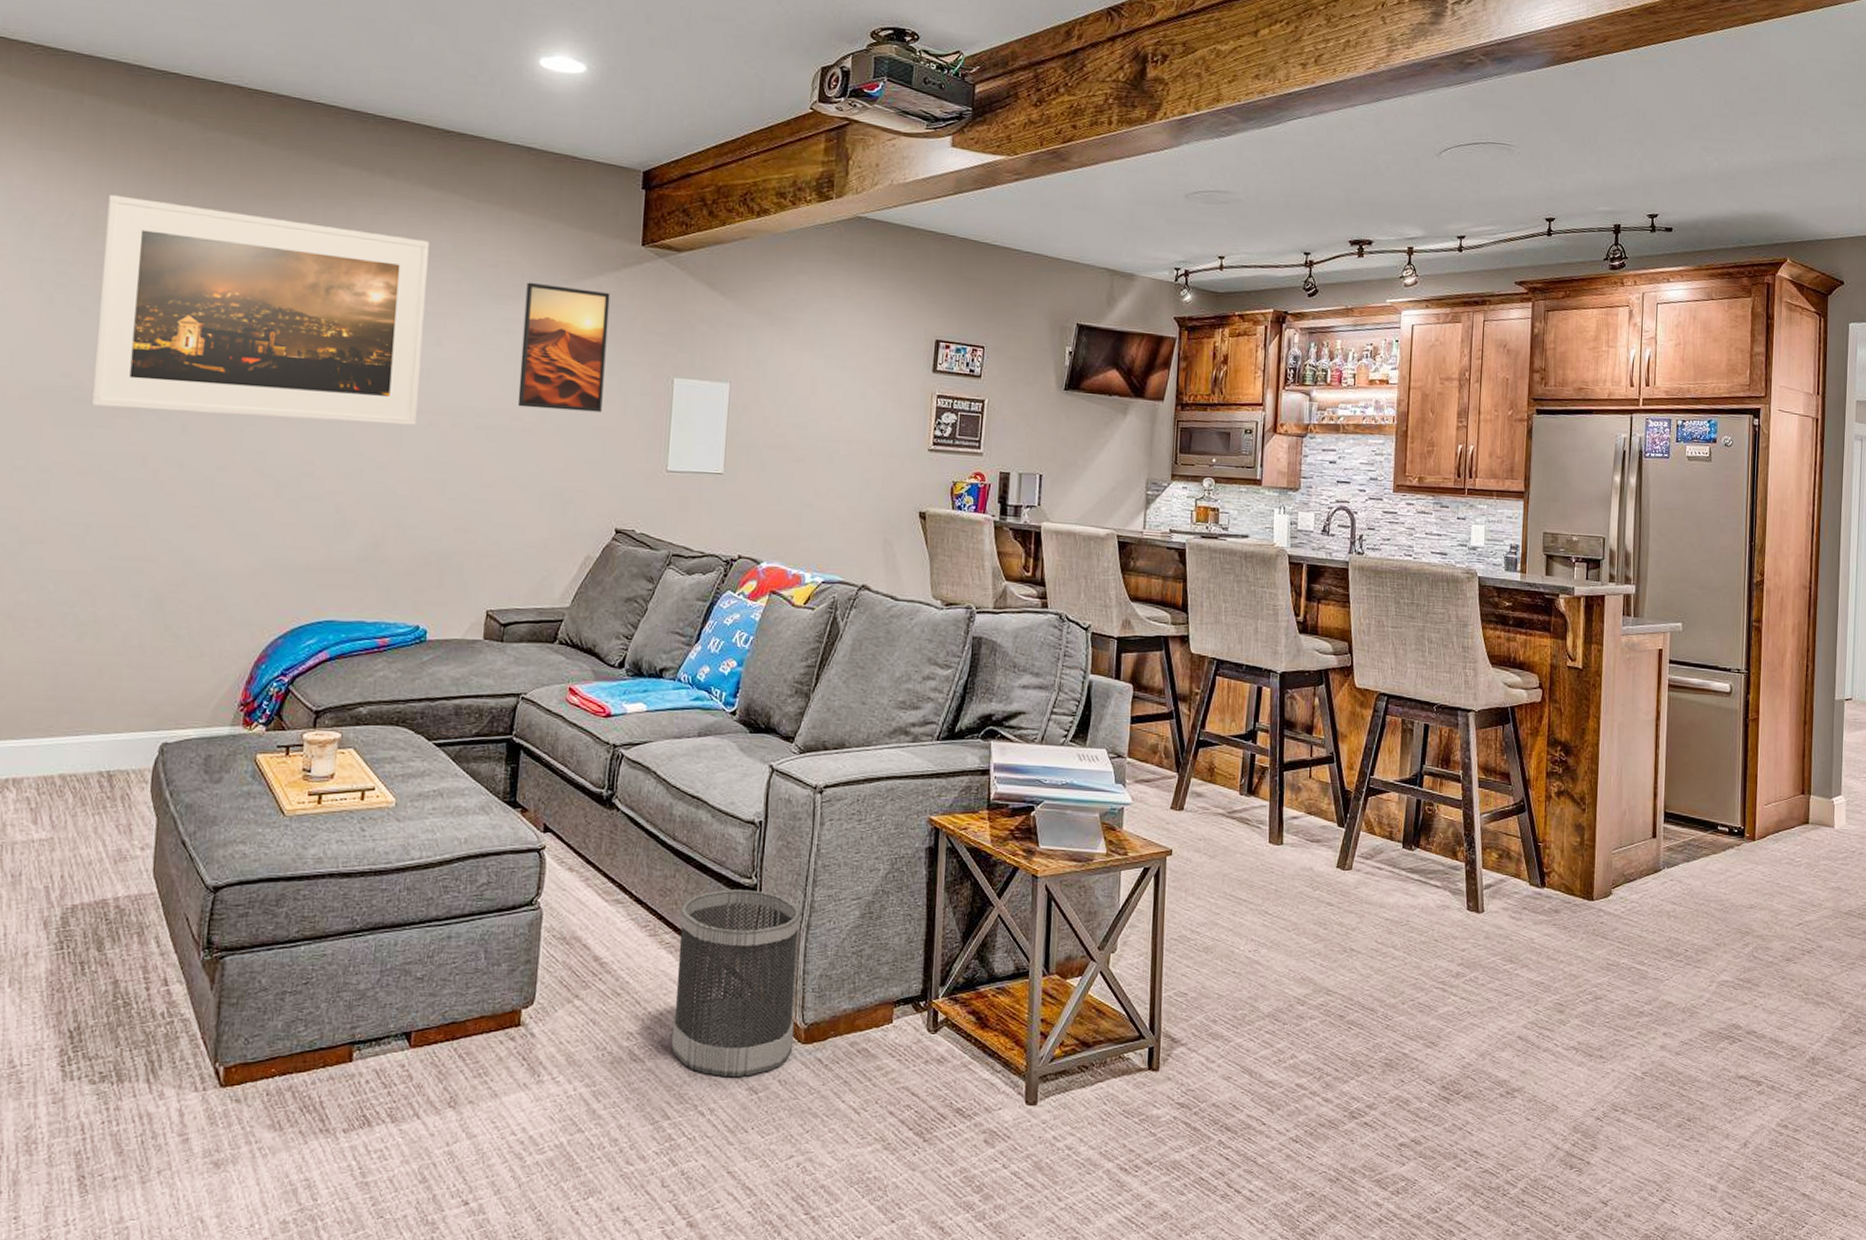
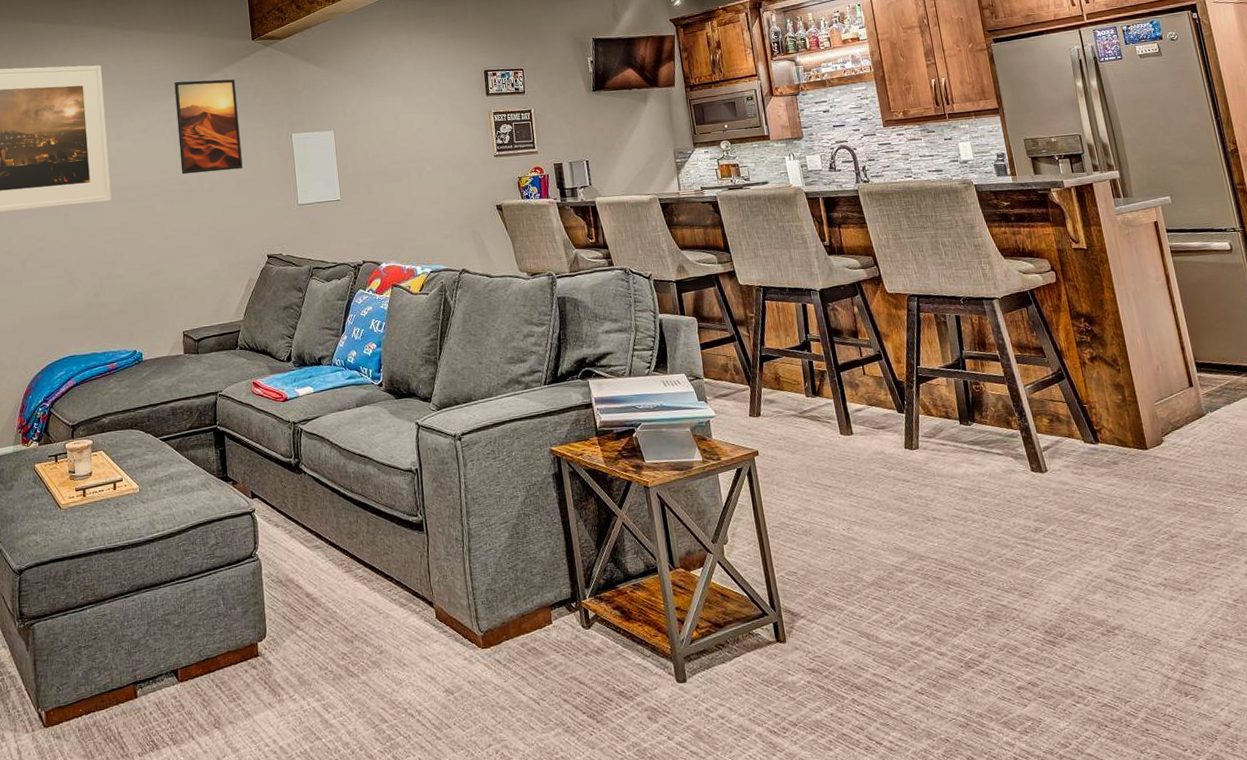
wastebasket: present [670,889,801,1078] -> none [366,525,475,683]

